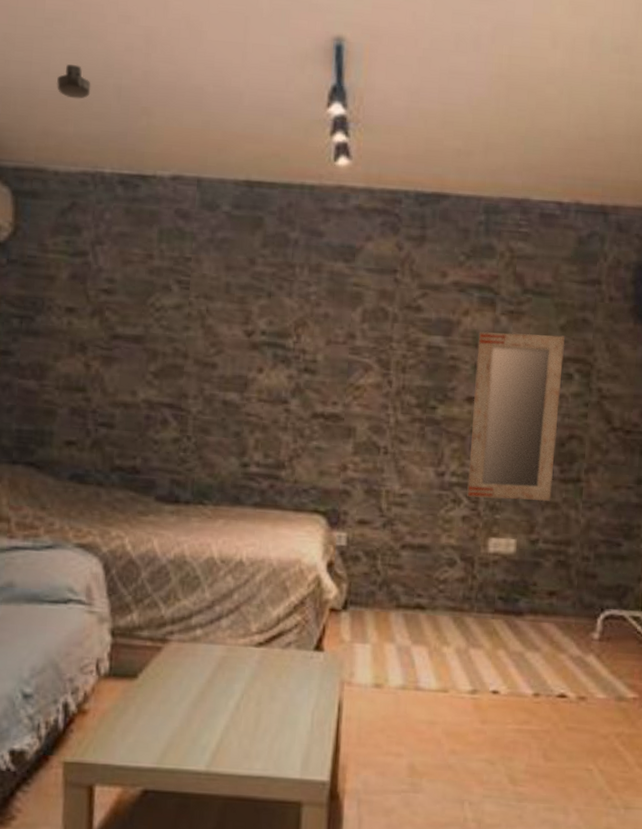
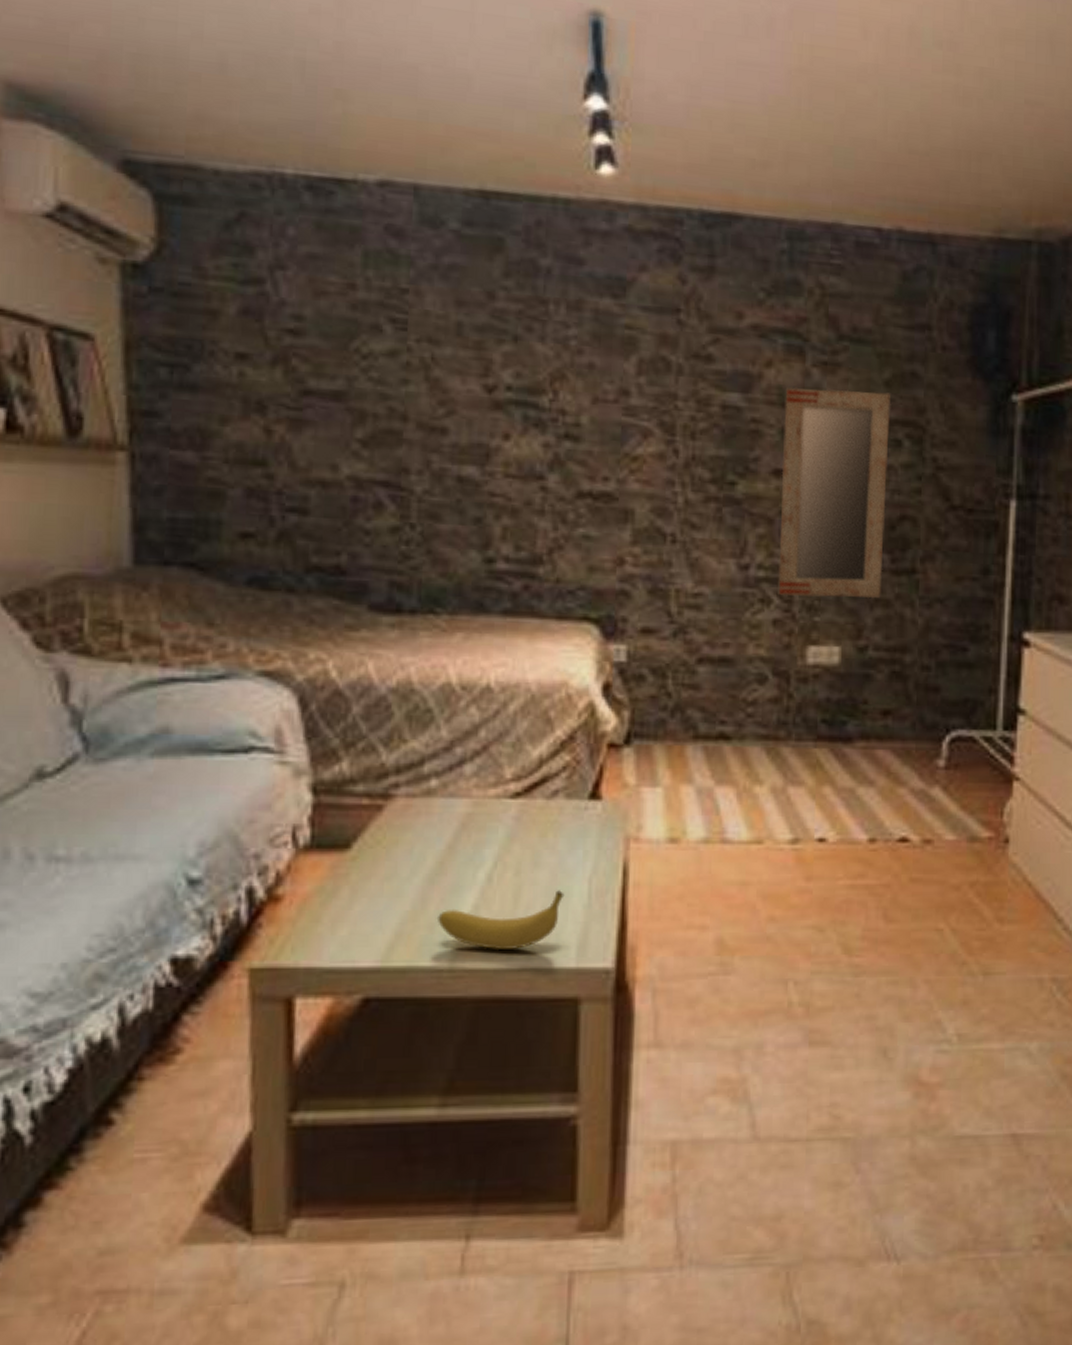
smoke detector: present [56,64,91,99] -> none [213,28,263,75]
fruit: none [198,719,293,762] -> present [436,890,565,951]

